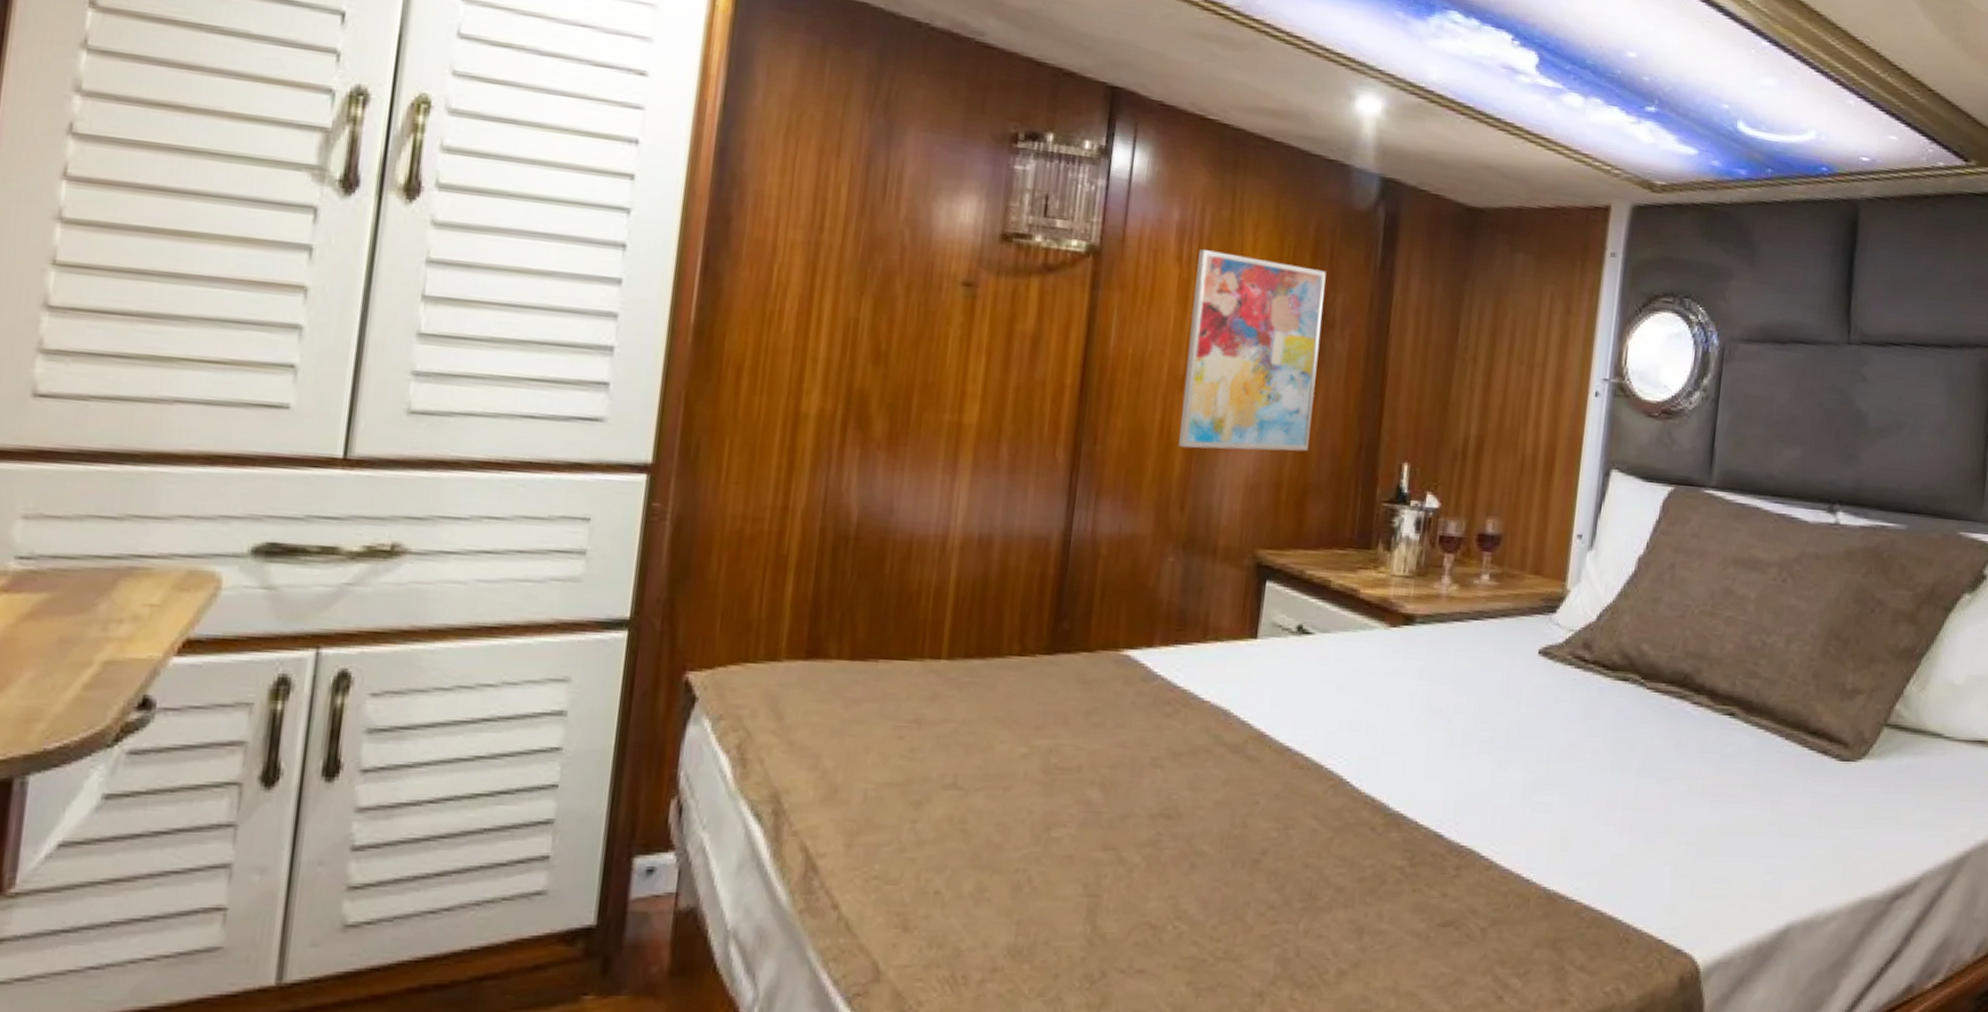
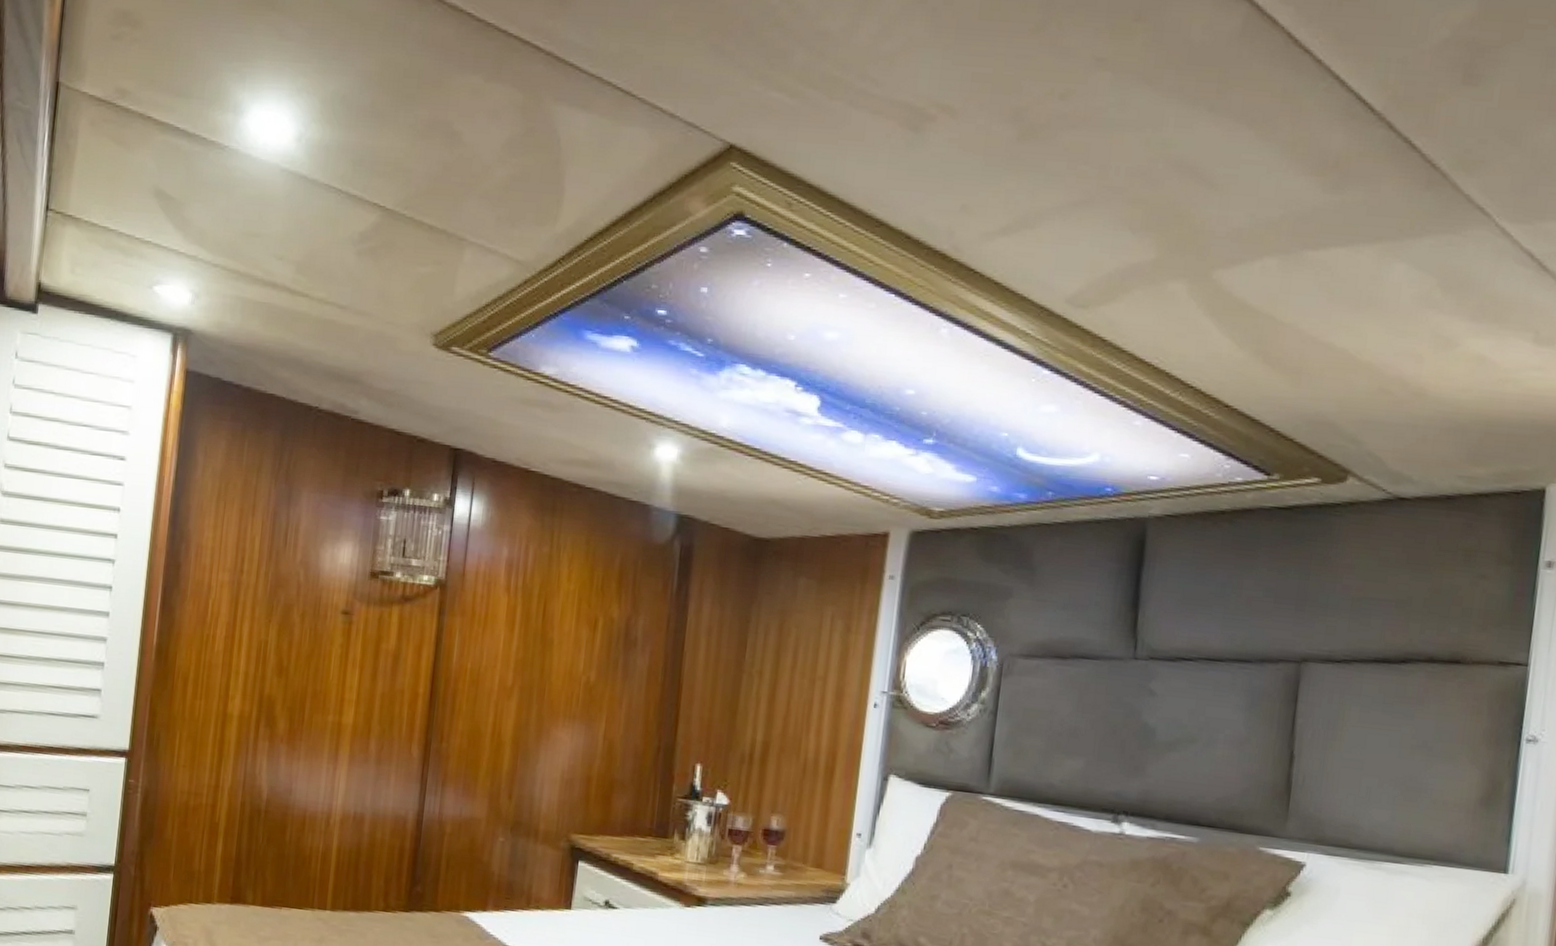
wall art: present [1179,249,1326,452] -> none [507,581,630,752]

